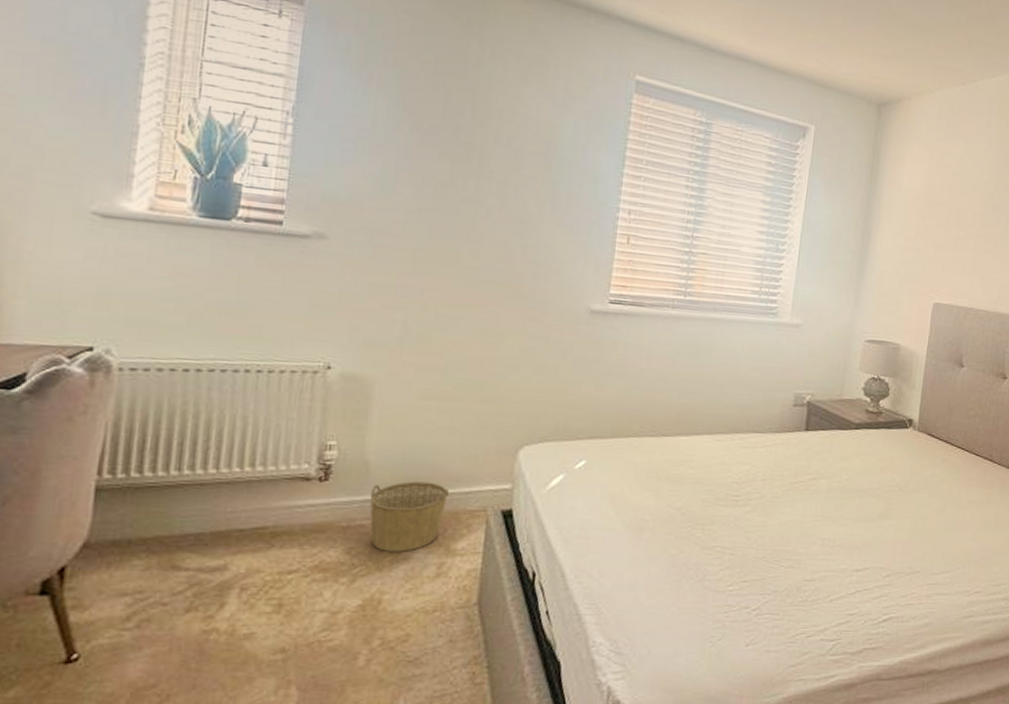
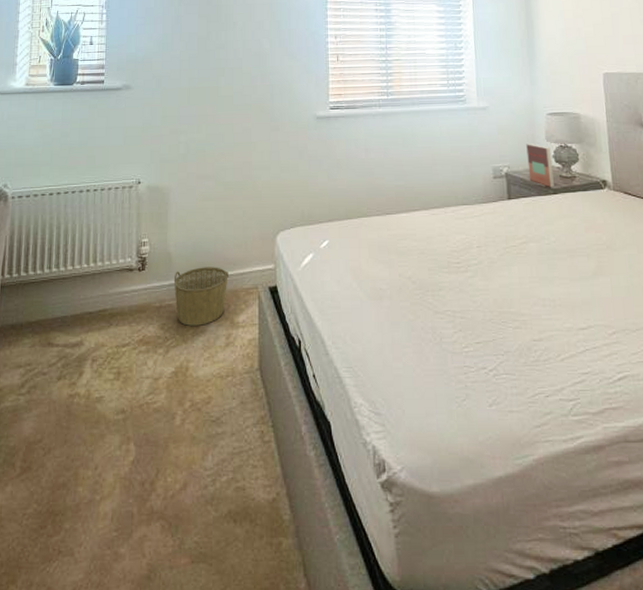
book: none [832,371,862,423] -> present [526,144,554,188]

